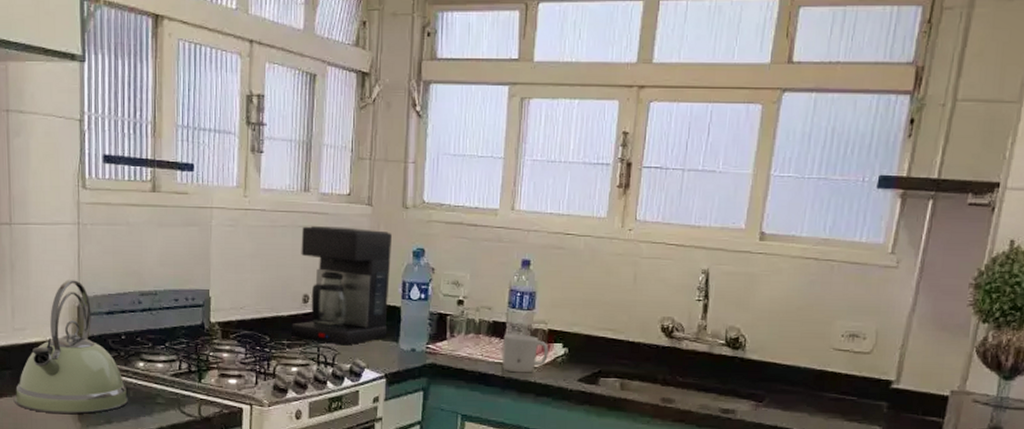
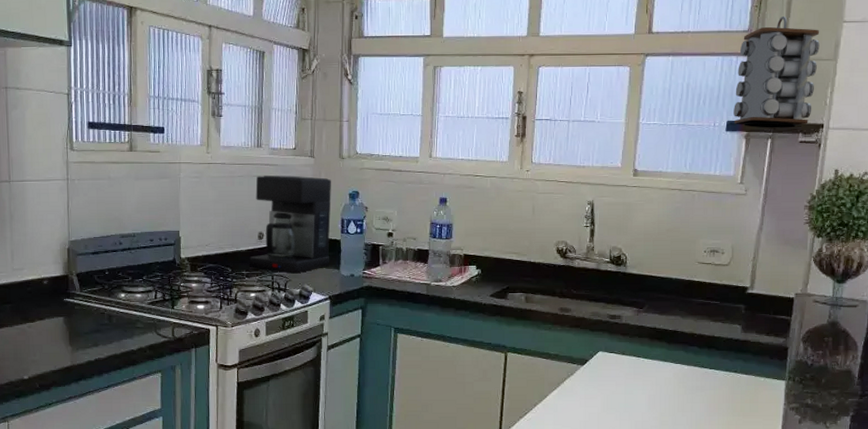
kettle: present [13,280,129,415] -> none [13,226,113,340]
mug: present [502,334,548,373] -> none [427,259,465,291]
spice rack: none [888,45,1003,187] -> present [733,15,820,128]

